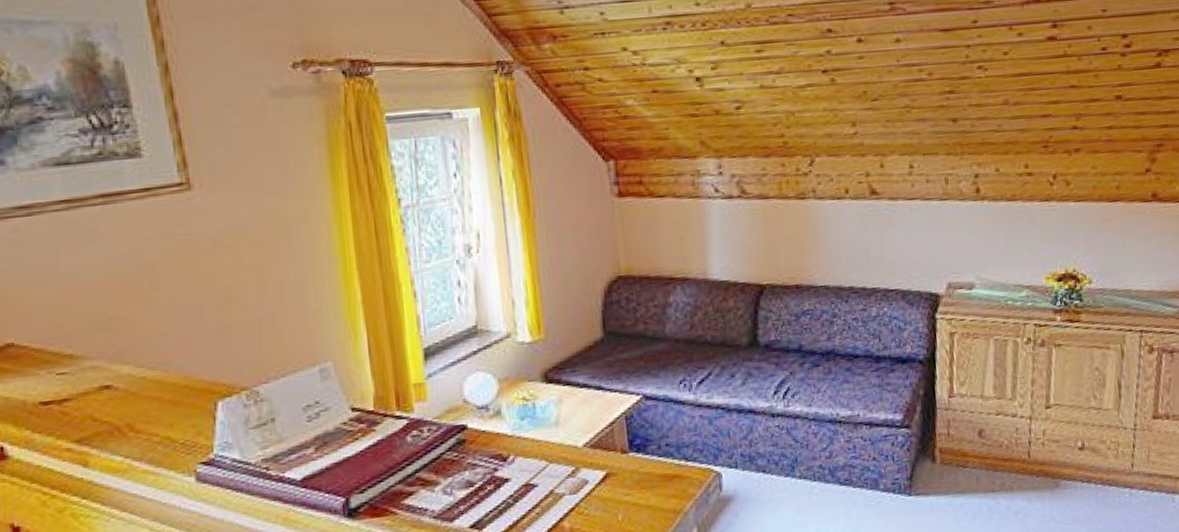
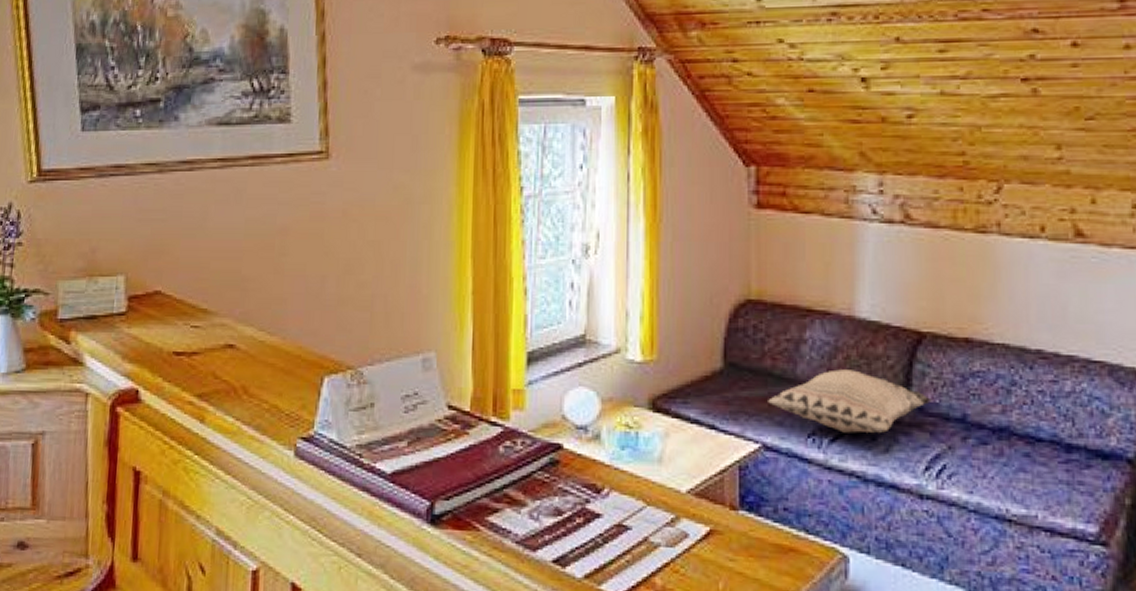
decorative pillow: none [643,323,776,375] -> present [766,369,934,433]

